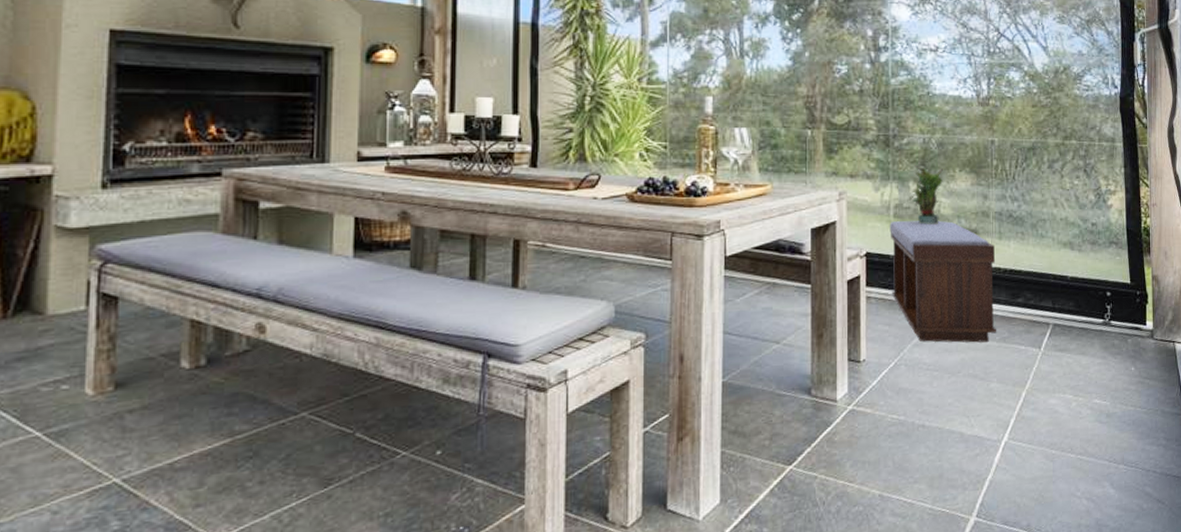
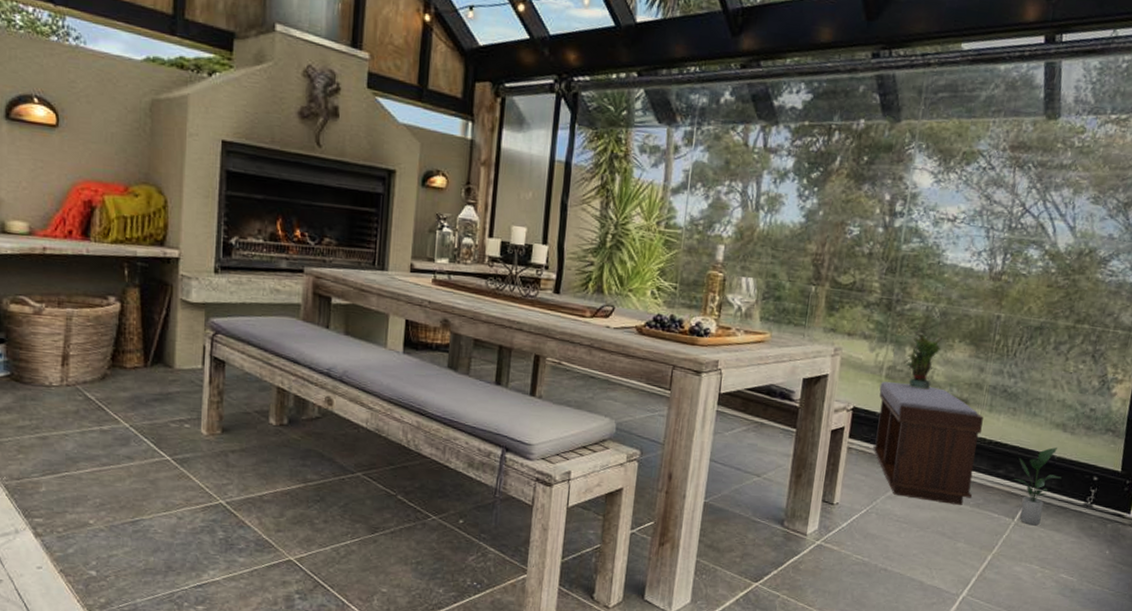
potted plant: none [1033,268,1078,353] -> present [1014,447,1062,526]

